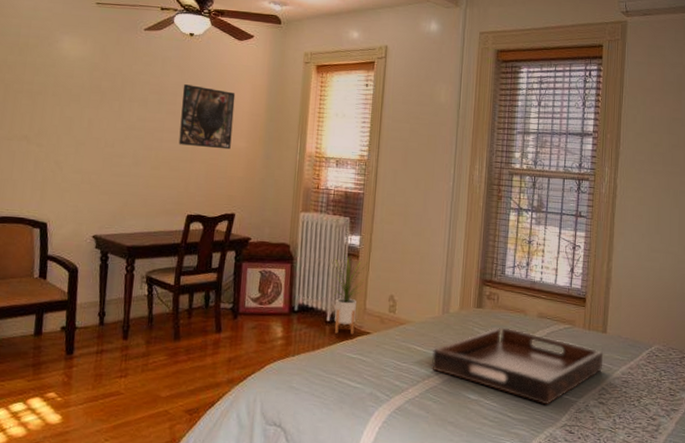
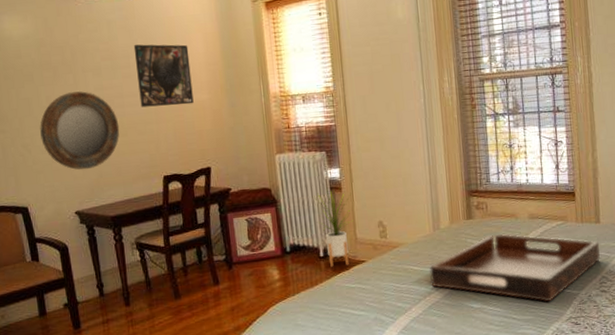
home mirror: none [75,118,154,196] -> present [40,91,120,170]

